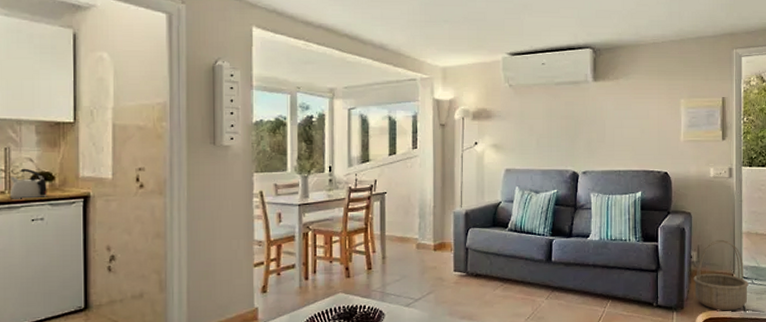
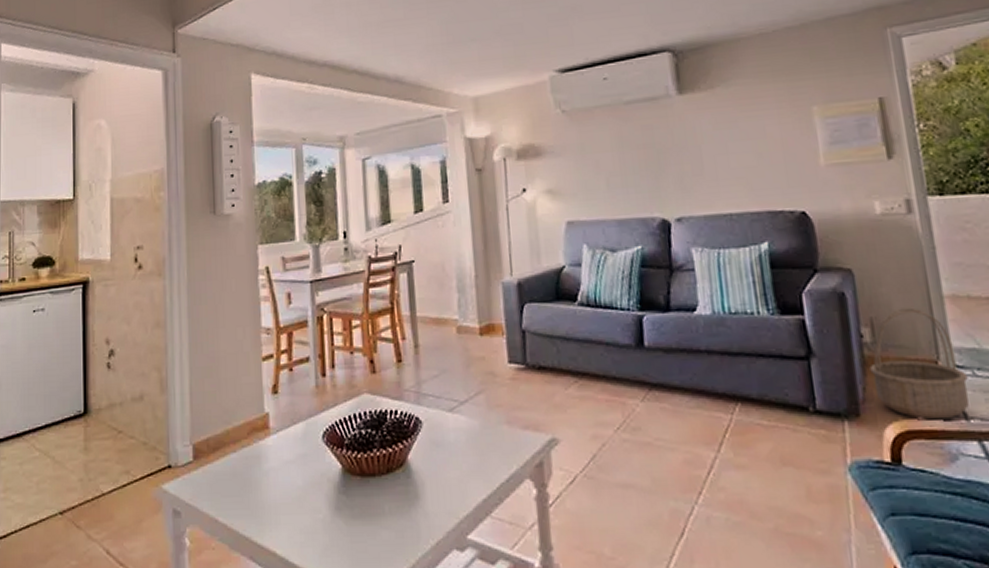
kettle: present [9,168,47,201] -> none [12,253,48,290]

